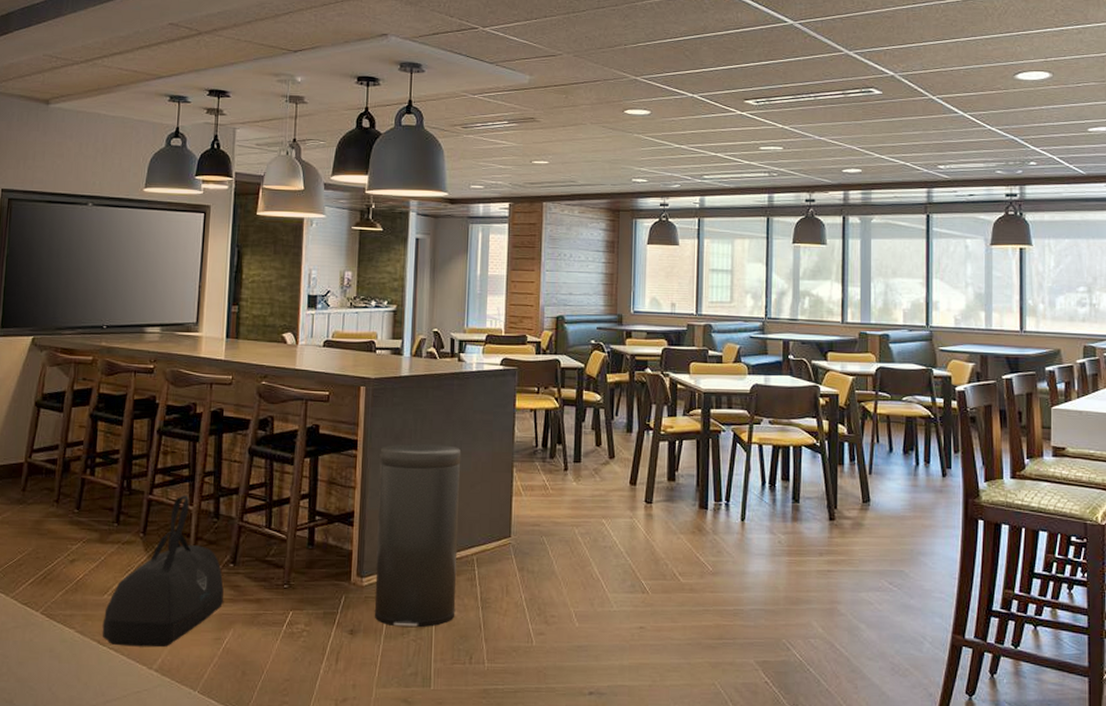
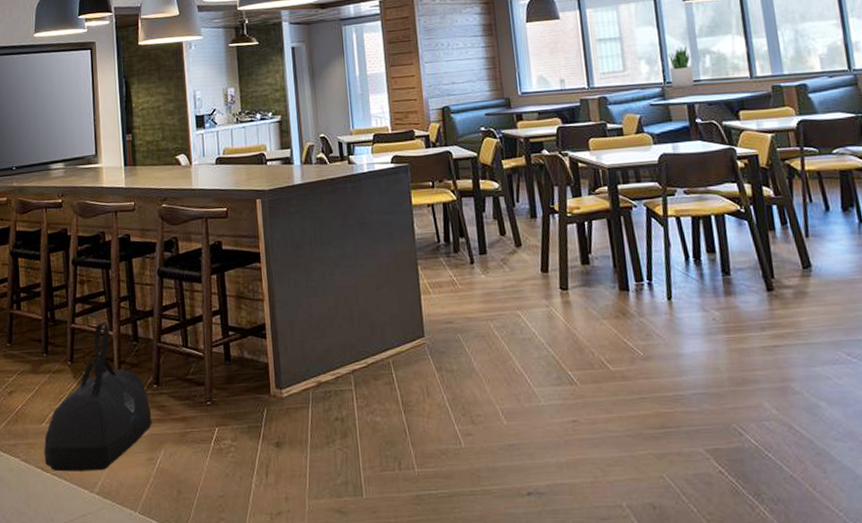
pedal bin: present [374,444,462,628] -> none [283,249,378,437]
planter: none [771,286,792,326] -> present [668,46,694,90]

